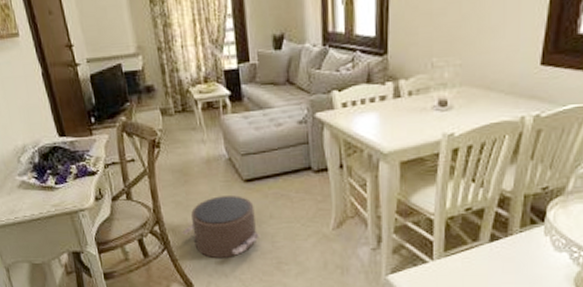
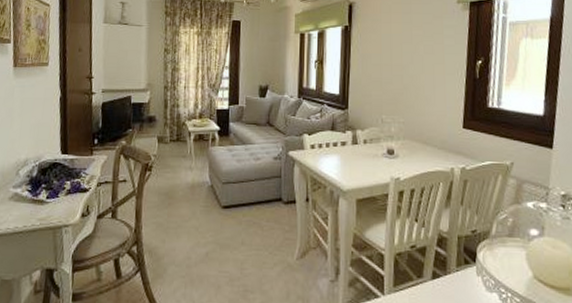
pouf: present [182,195,261,259] -> none [158,220,231,284]

